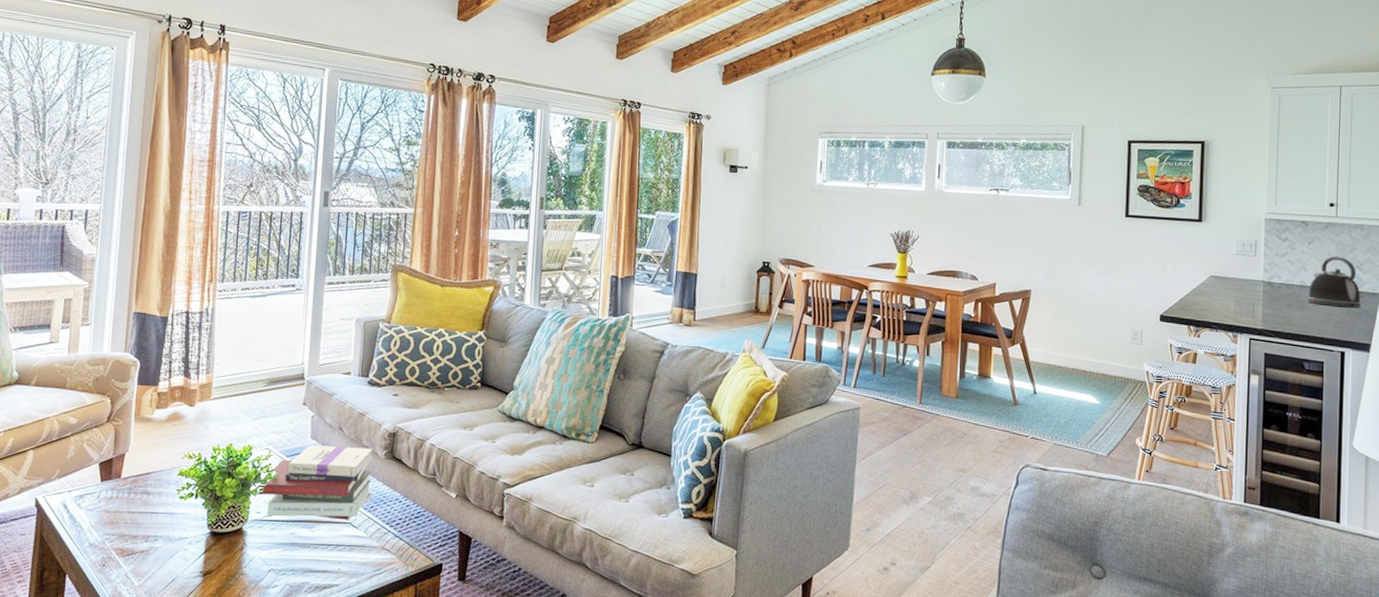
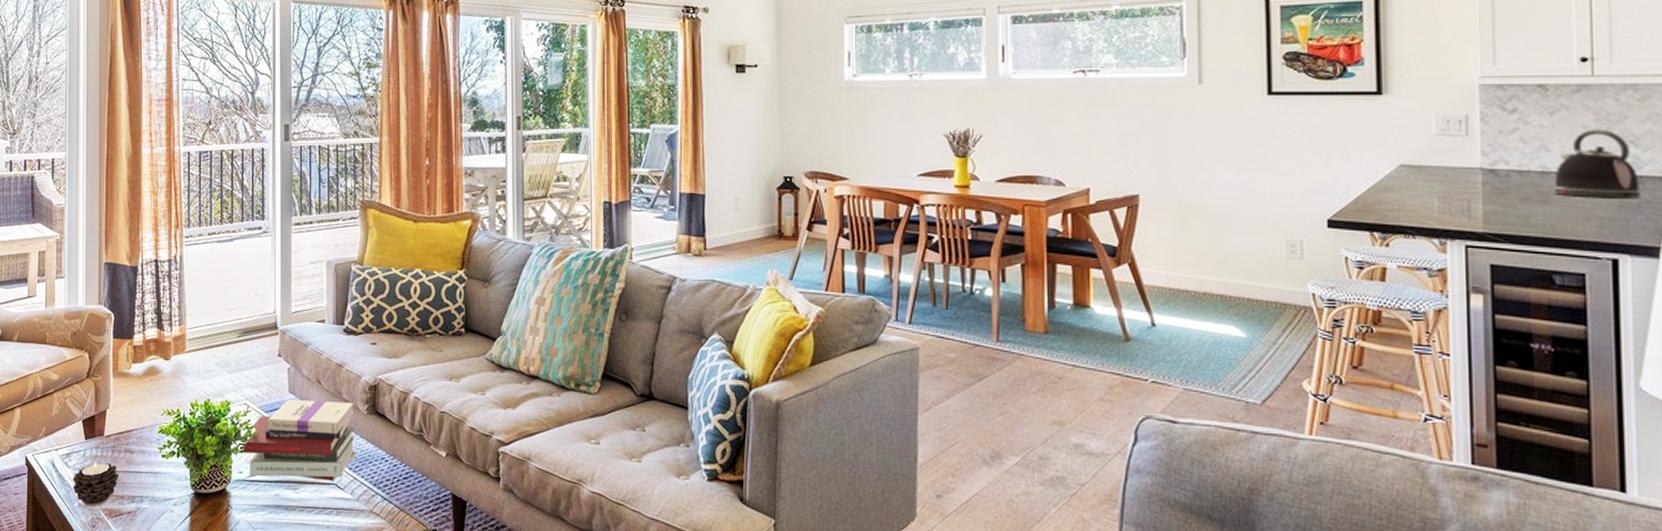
candle: none [84,503,135,547] -> present [72,461,120,507]

